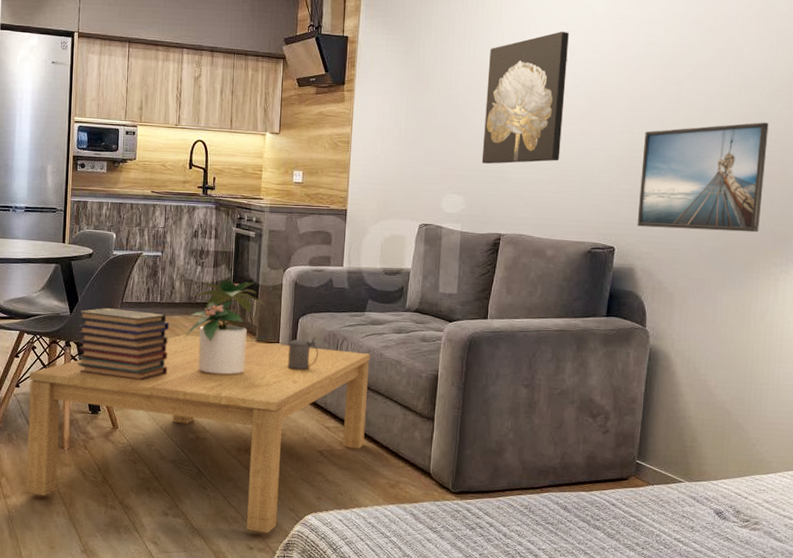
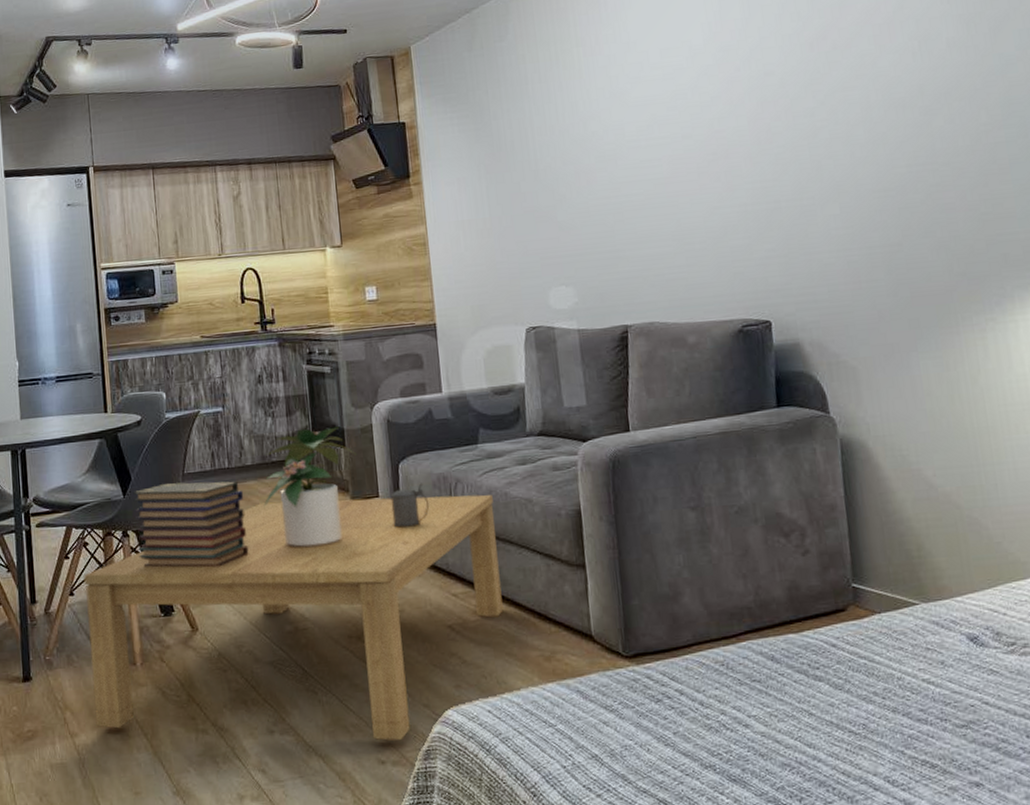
wall art: present [481,31,569,164] -> none [575,76,683,245]
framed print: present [637,122,769,233] -> none [780,143,947,292]

